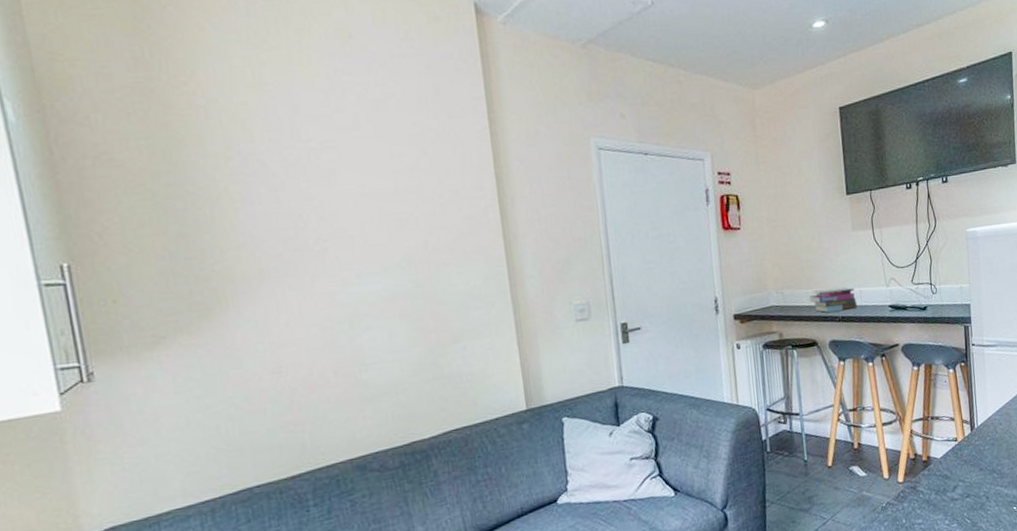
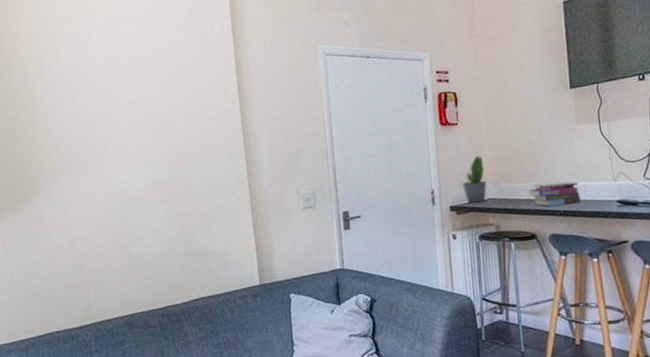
potted plant: none [747,261,770,311] -> present [464,155,487,204]

